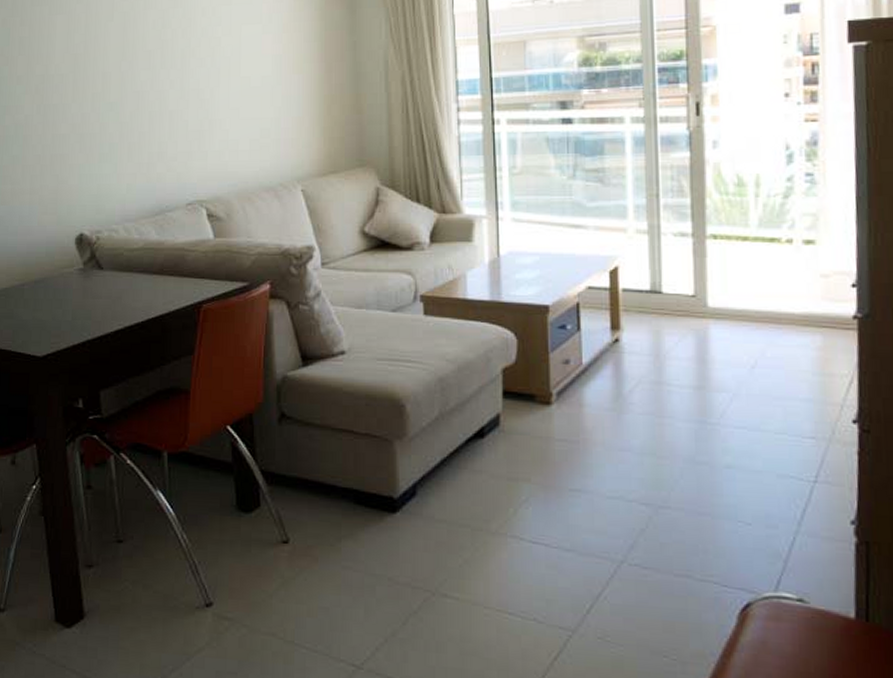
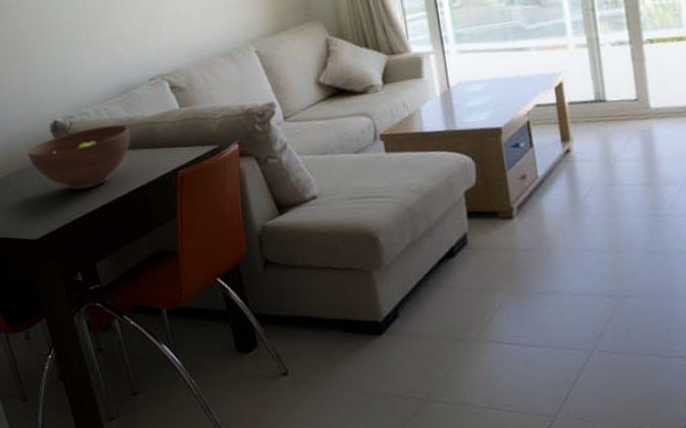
fruit bowl: none [46,245,158,310] -> present [27,124,130,190]

